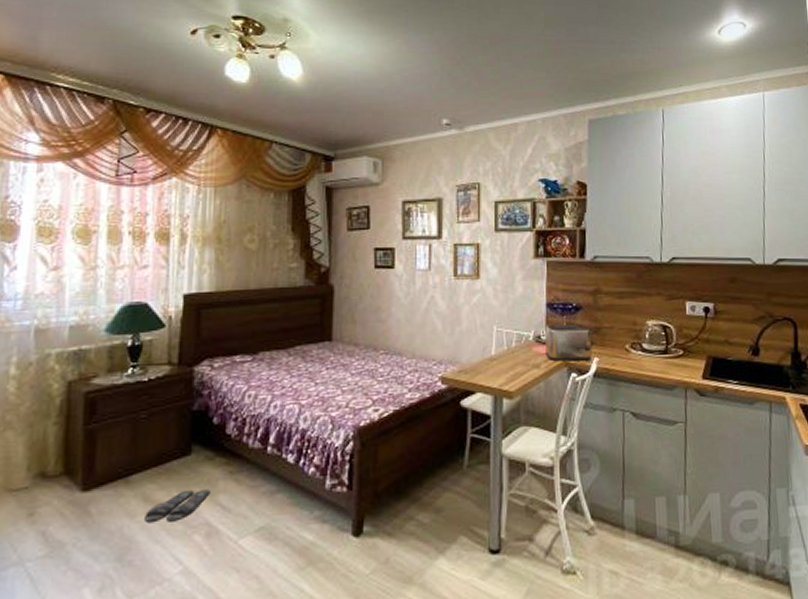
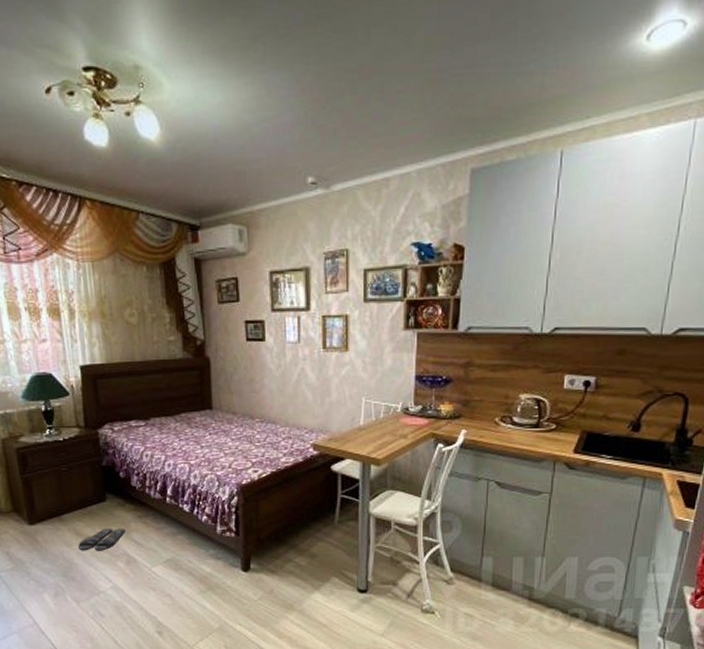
toaster: present [545,324,593,362] -> none [413,396,462,433]

